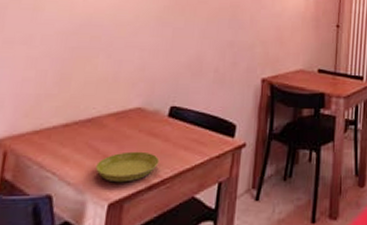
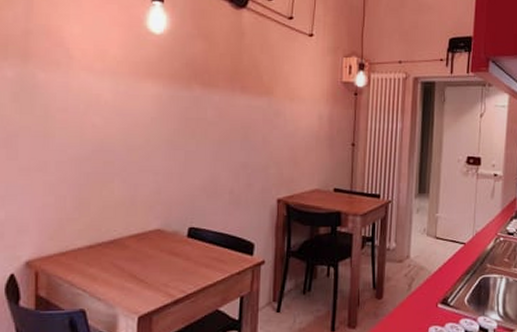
saucer: present [96,151,160,183] -> none [123,269,183,298]

